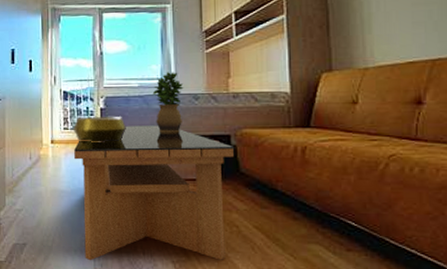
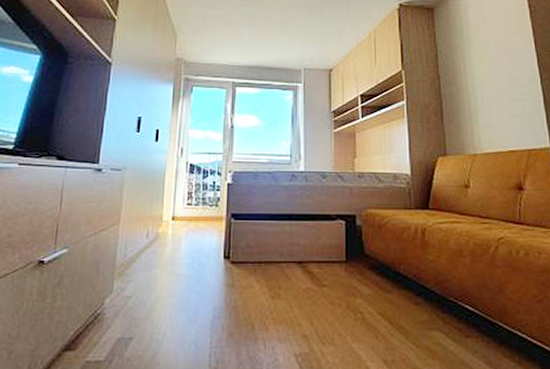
decorative bowl: present [73,117,126,142] -> none [197,192,253,220]
coffee table: present [74,125,234,261] -> none [196,203,359,357]
potted plant: present [152,72,184,133] -> none [281,149,312,212]

